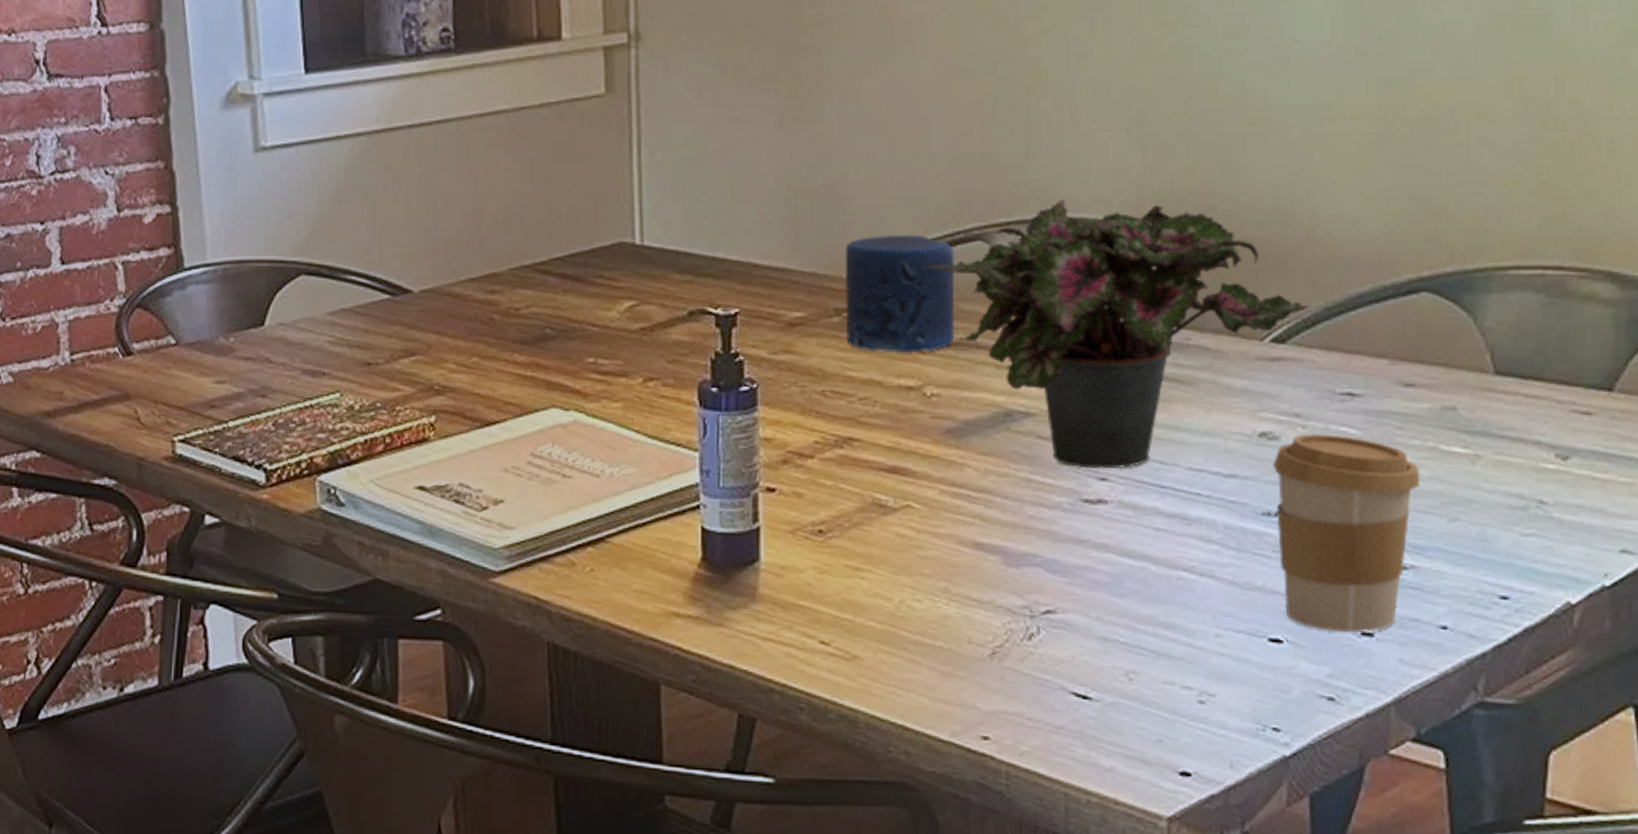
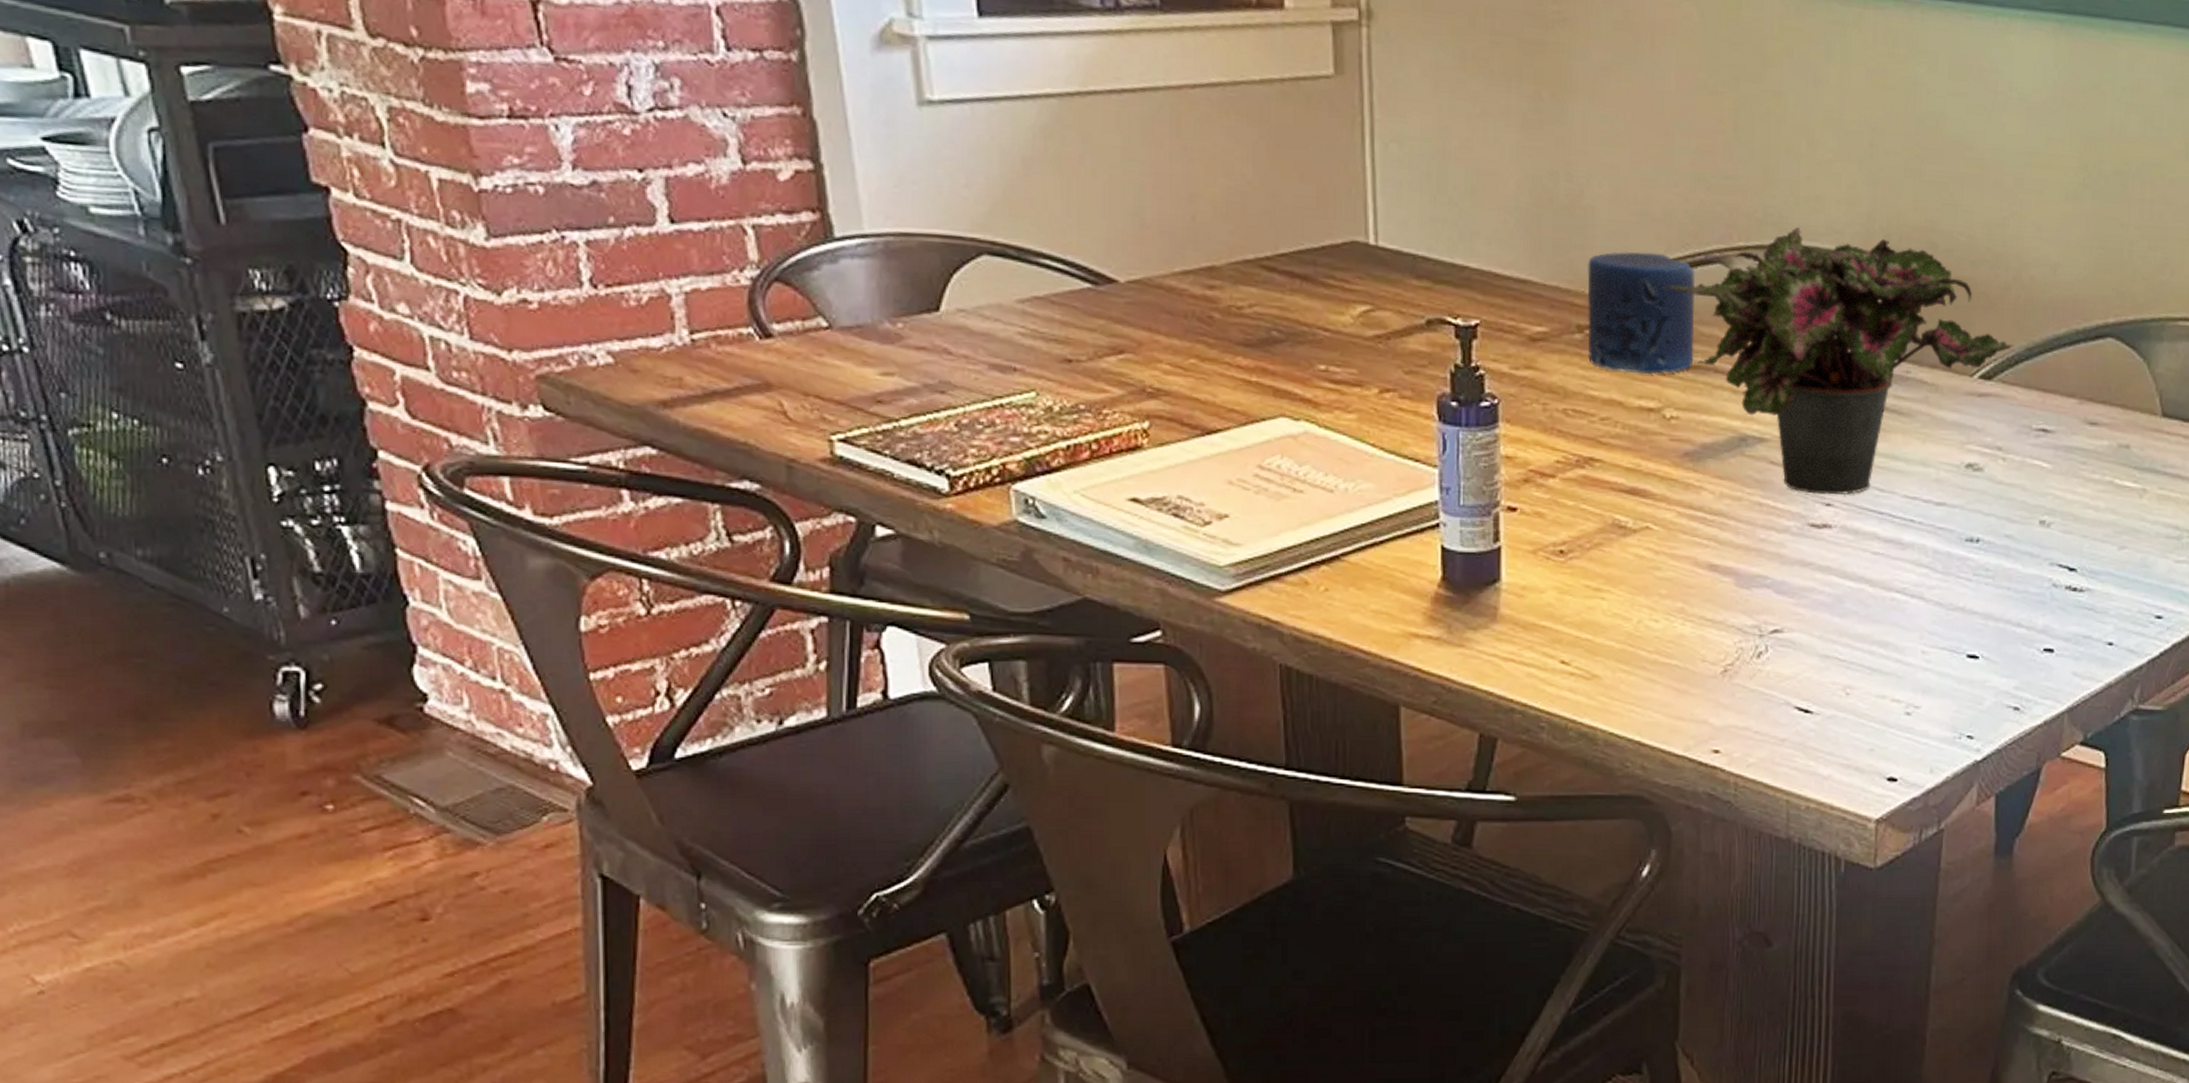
coffee cup: present [1272,433,1421,633] -> none [1976,465,2098,649]

